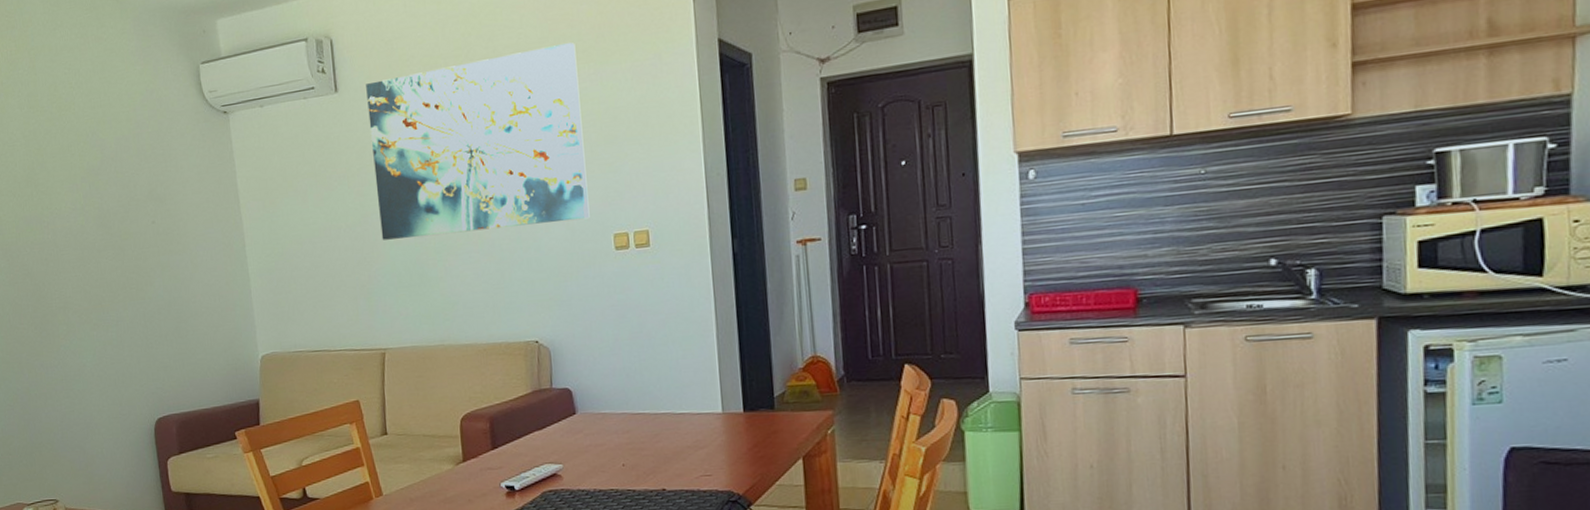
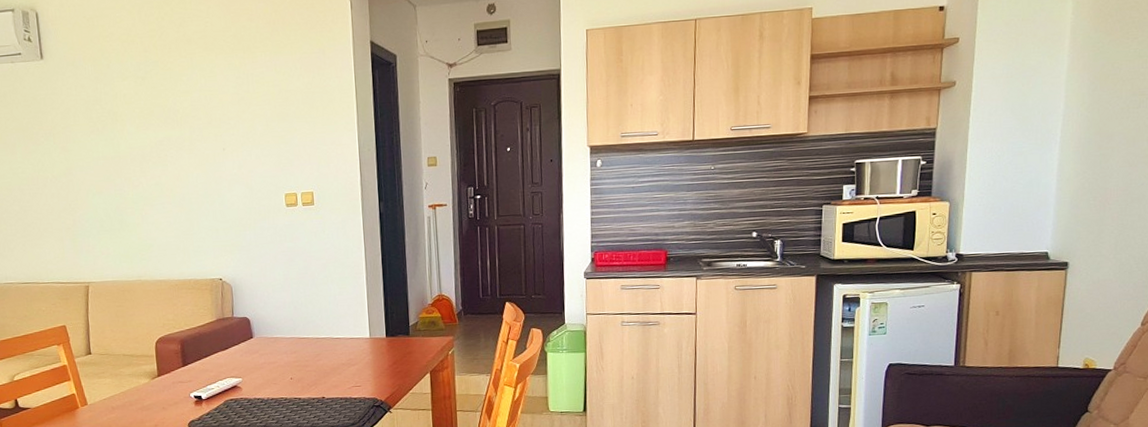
wall art: present [366,42,590,240] -> none [69,34,265,190]

